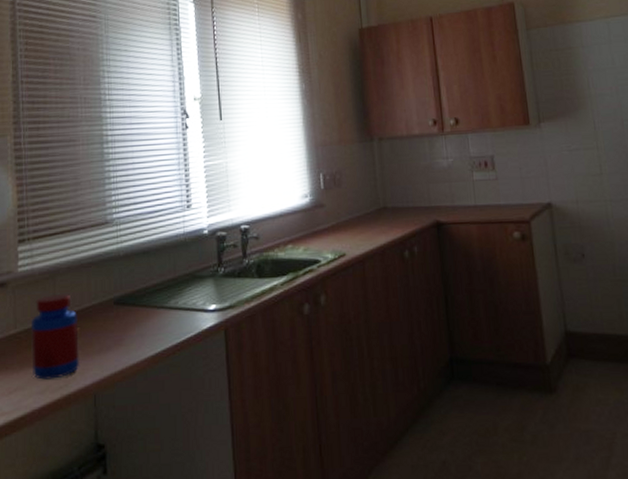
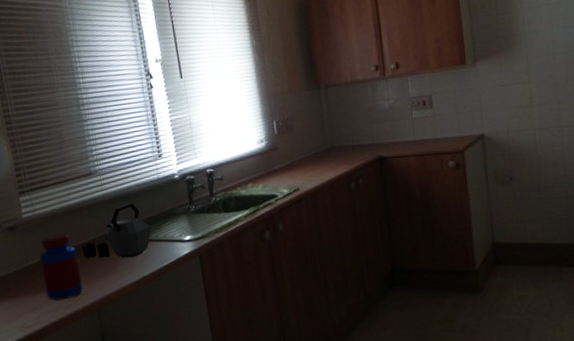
kettle: none [84,260,170,329] -> present [81,202,151,259]

